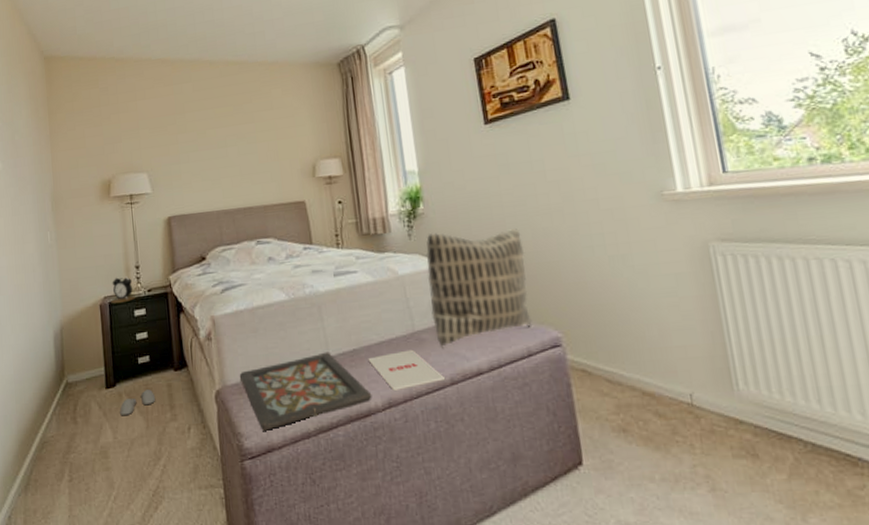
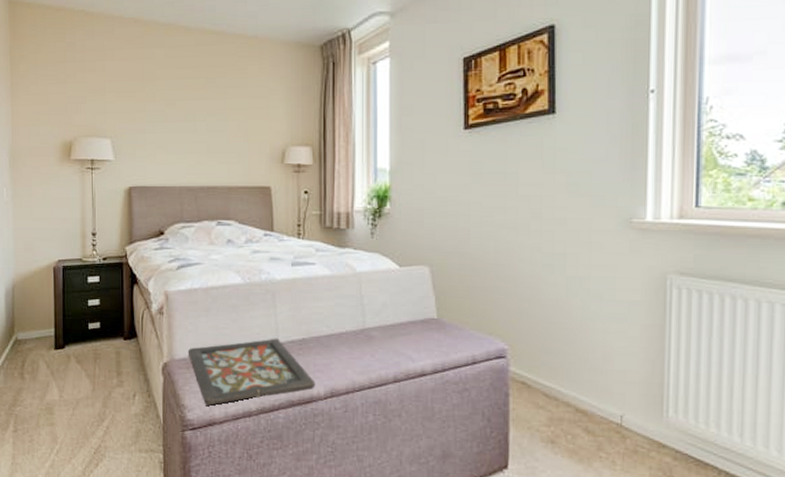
alarm clock: present [110,275,135,304] -> none [64,241,90,268]
slippers: present [120,389,156,416] -> none [67,355,104,377]
magazine: present [368,349,446,392] -> none [316,345,389,383]
cushion: present [425,229,532,348] -> none [384,234,485,347]

